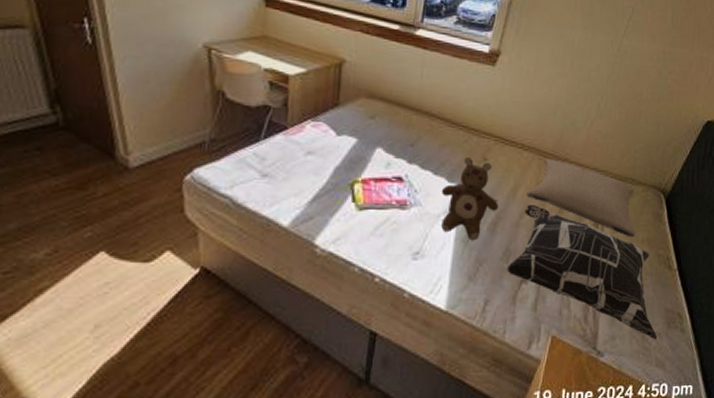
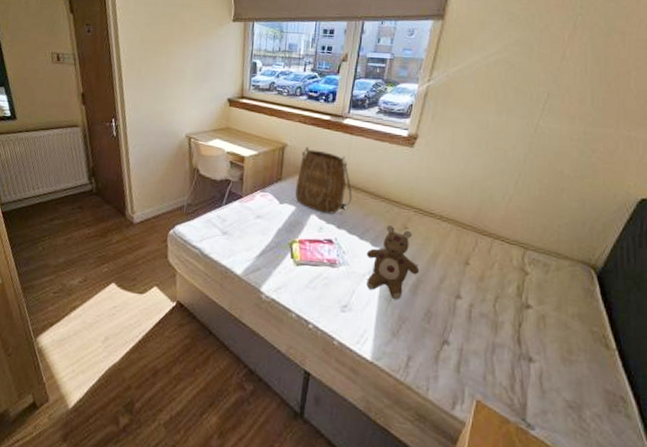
tote bag: none [357,63,426,146] -> present [295,147,353,214]
decorative pillow: present [506,204,657,340] -> none [428,270,596,422]
pillow: present [526,159,636,238] -> none [446,230,564,311]

